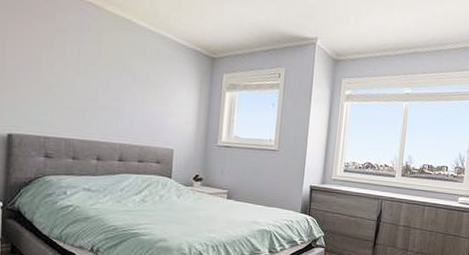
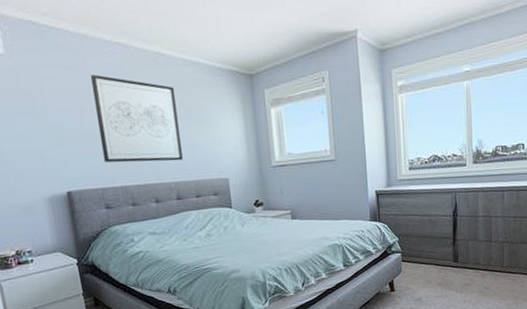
wall art: none [52,27,137,124] -> present [90,74,183,163]

